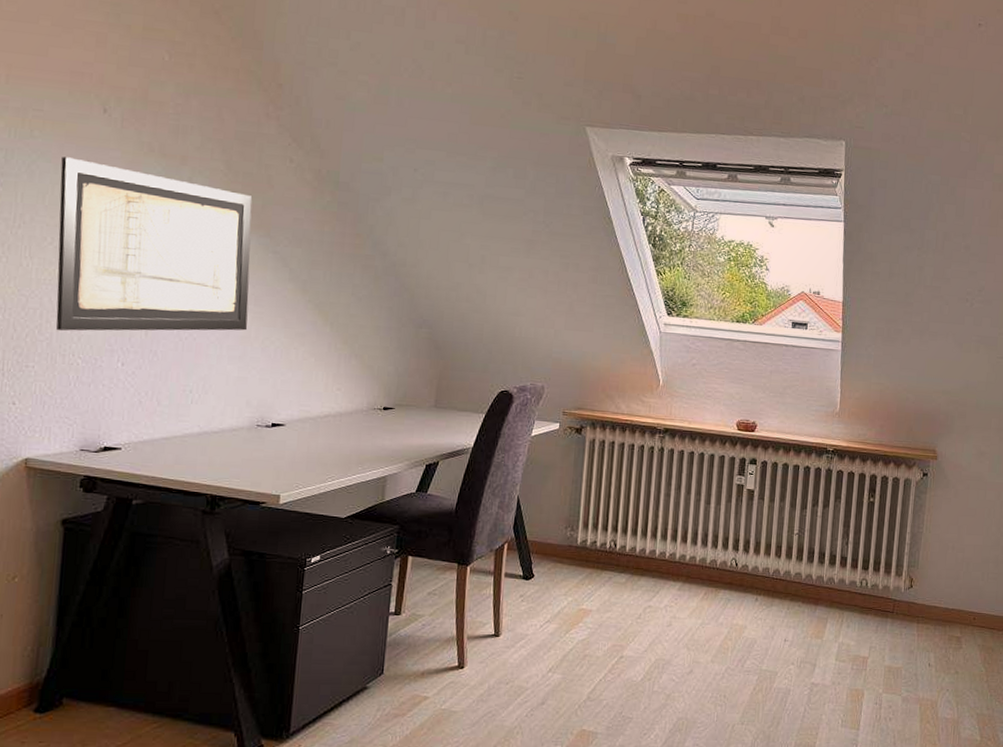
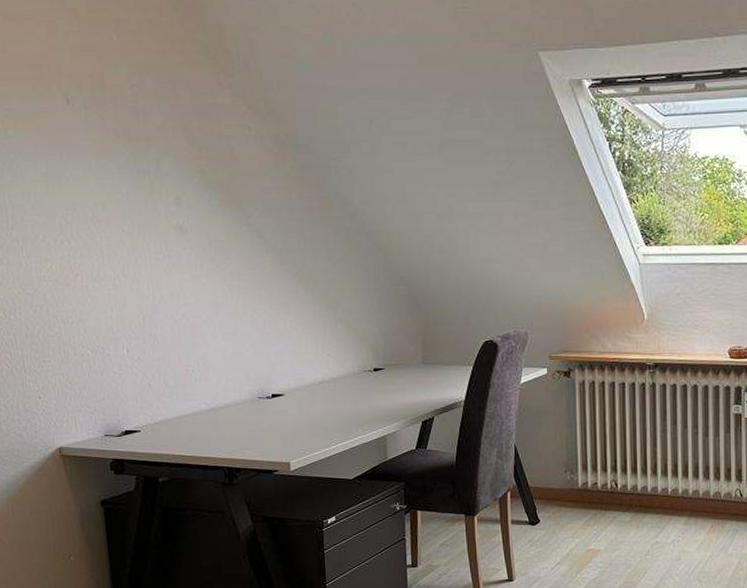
wall art: present [56,156,253,331] -> none [37,153,235,325]

